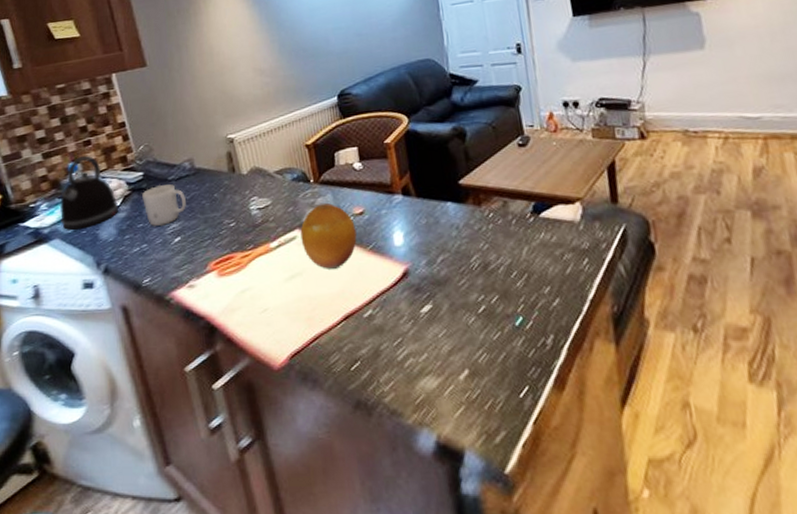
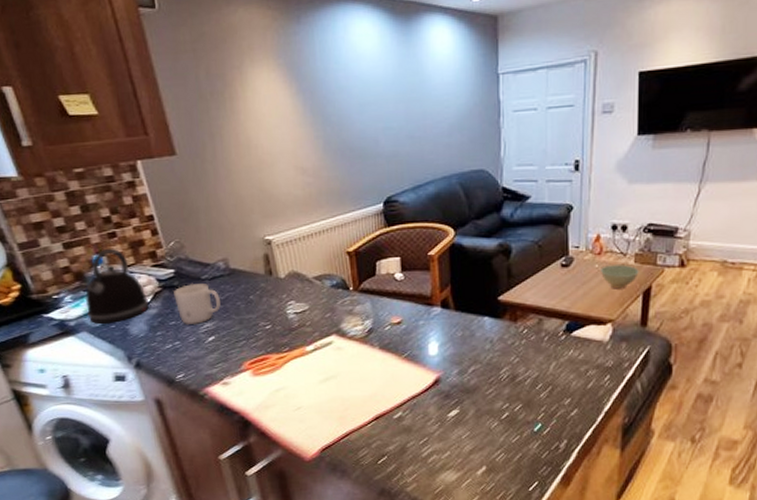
fruit: present [300,203,357,269] -> none [337,312,393,374]
bowl: none [559,140,599,166] -> present [601,265,639,289]

